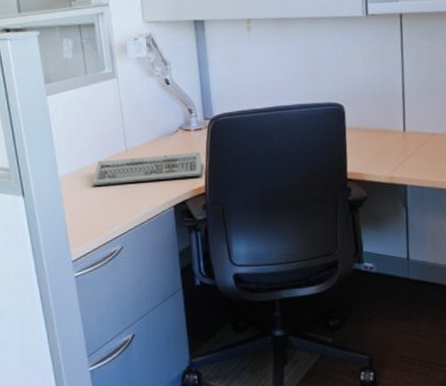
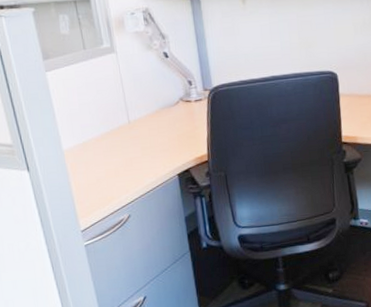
keyboard: present [91,152,202,186] -> none [96,122,204,158]

